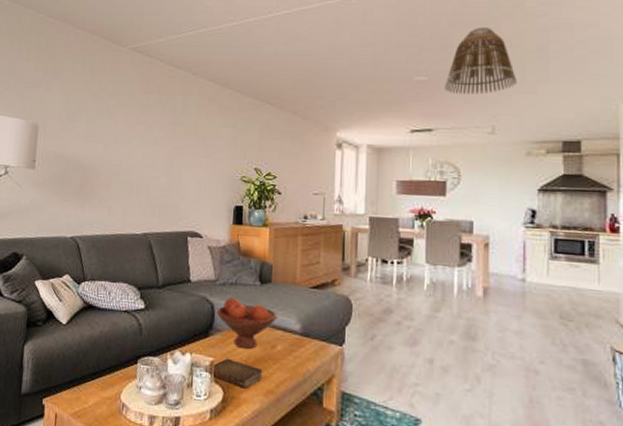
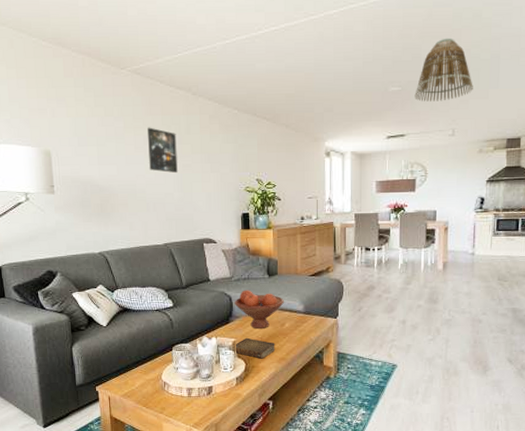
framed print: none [138,105,171,156] -> present [148,127,178,174]

